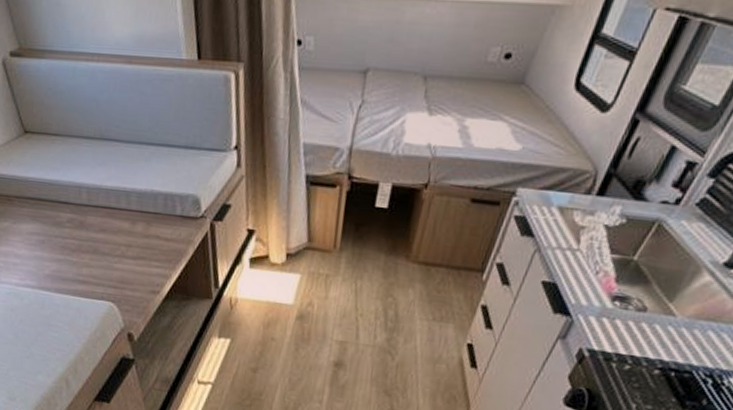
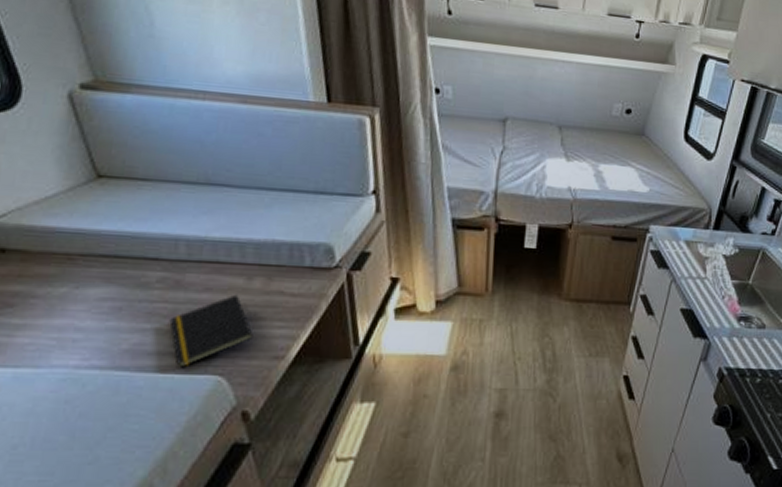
notepad: none [76,236,136,293] -> present [169,294,253,368]

